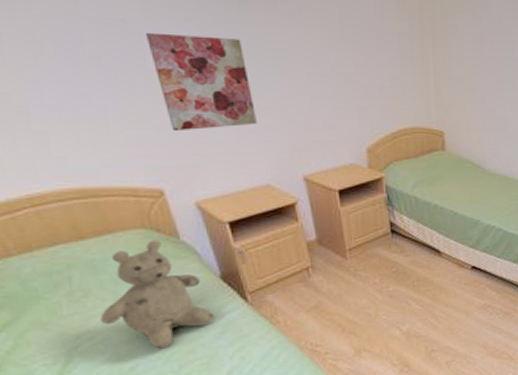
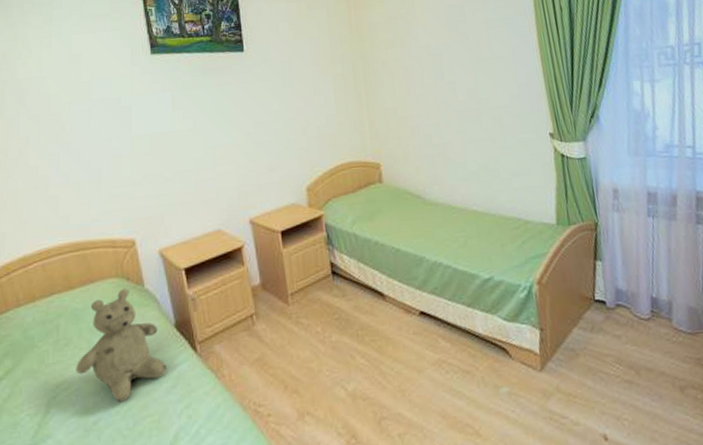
wall art: present [144,32,257,132] -> none [133,100,212,186]

